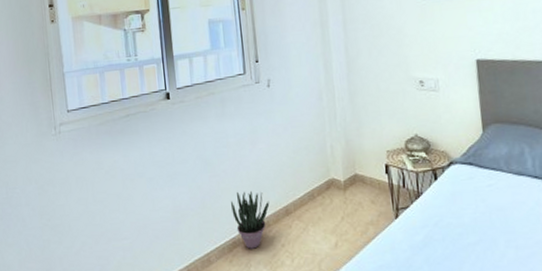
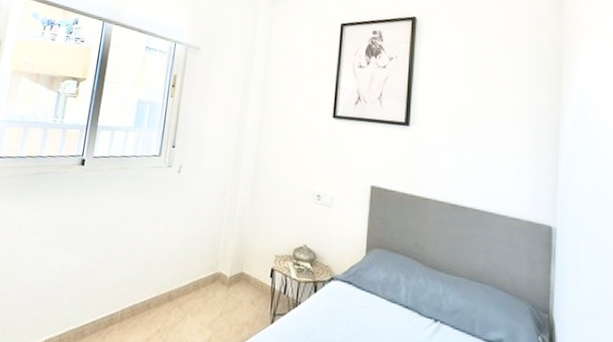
potted plant: present [231,190,270,249] -> none [117,268,155,330]

